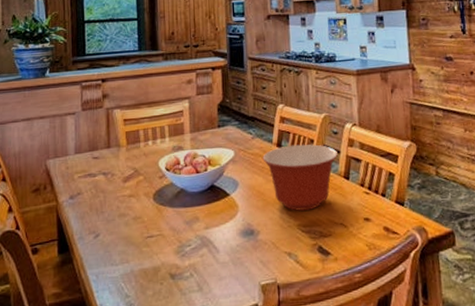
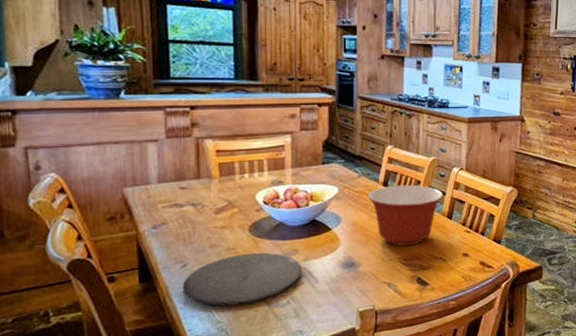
plate: none [95,221,203,279] -> present [182,252,302,307]

